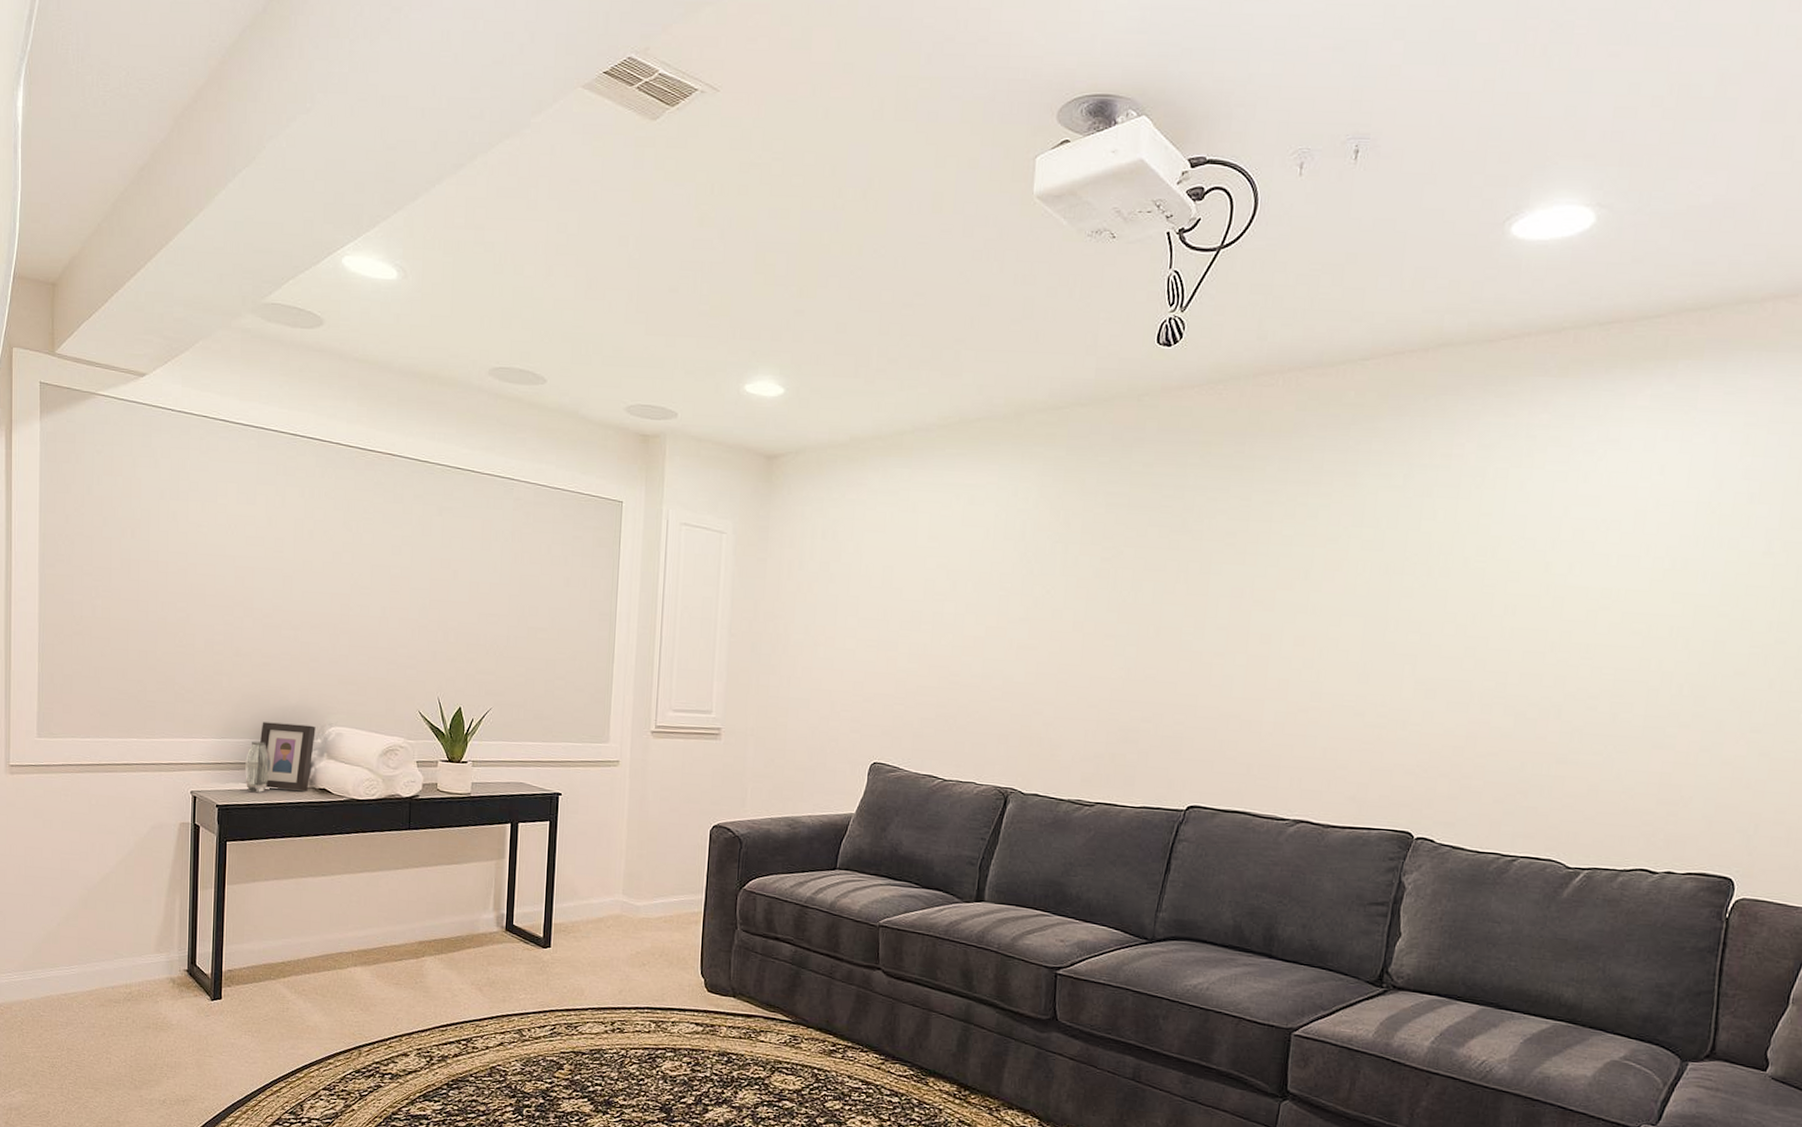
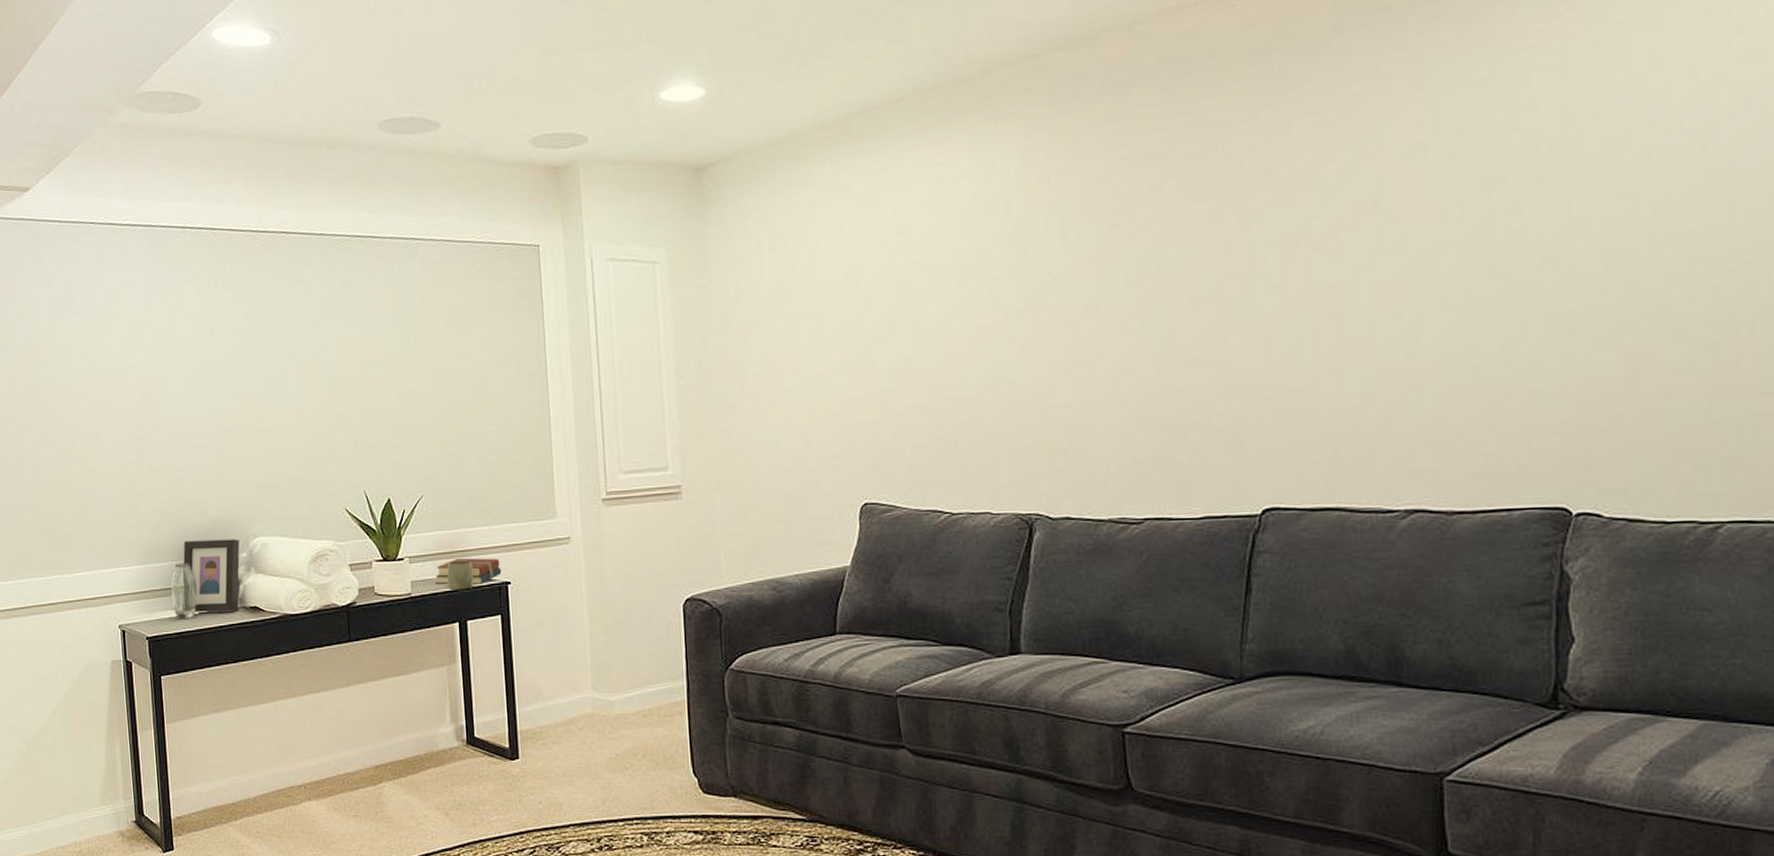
books: none [494,767,555,792] -> present [435,557,502,584]
mug: none [505,769,529,796] -> present [447,560,474,591]

